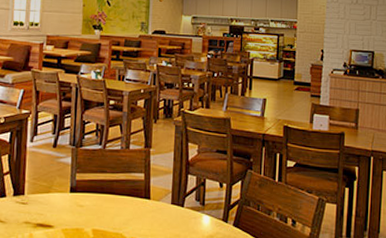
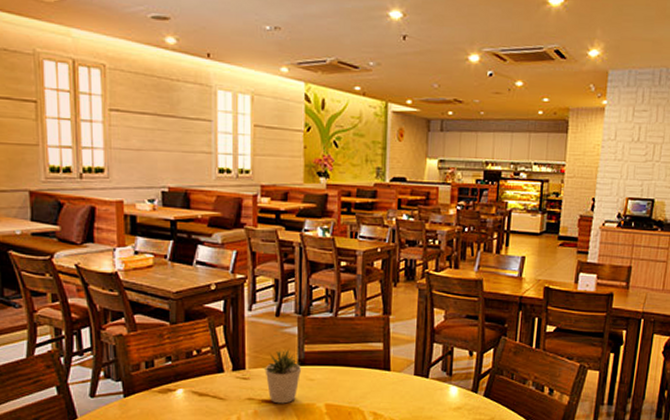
potted plant: none [39,177,73,228] -> present [262,349,302,404]

